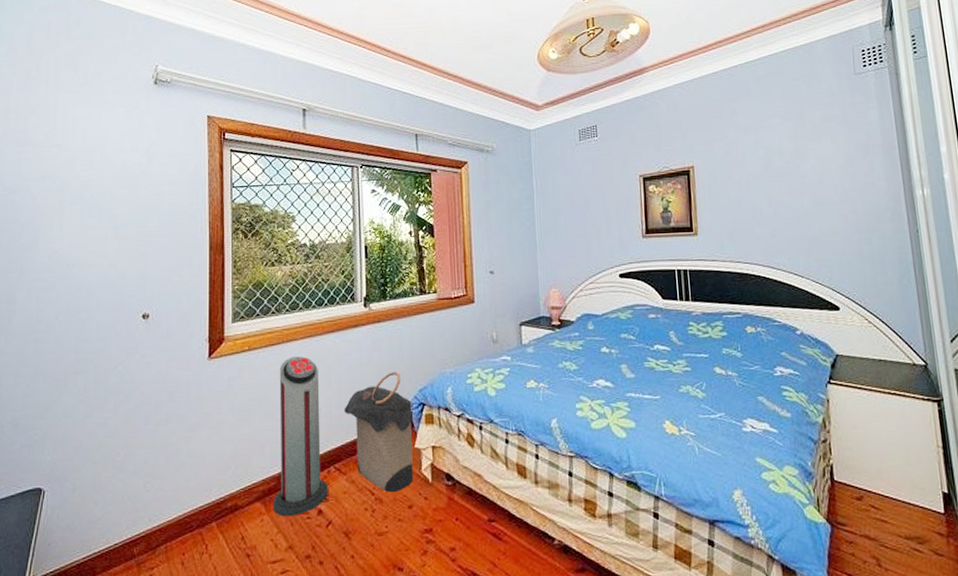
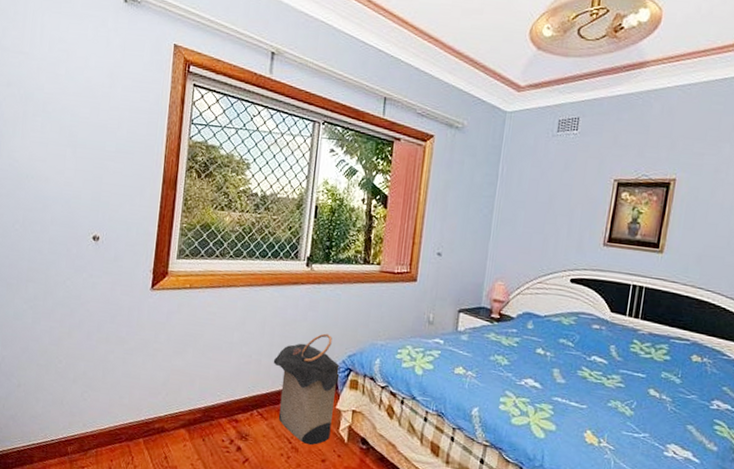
air purifier: present [274,356,328,517] -> none [196,302,254,448]

